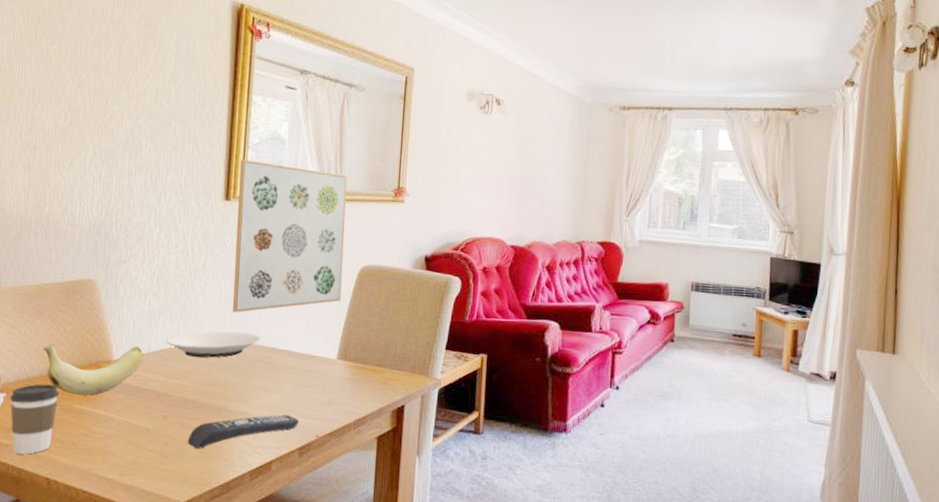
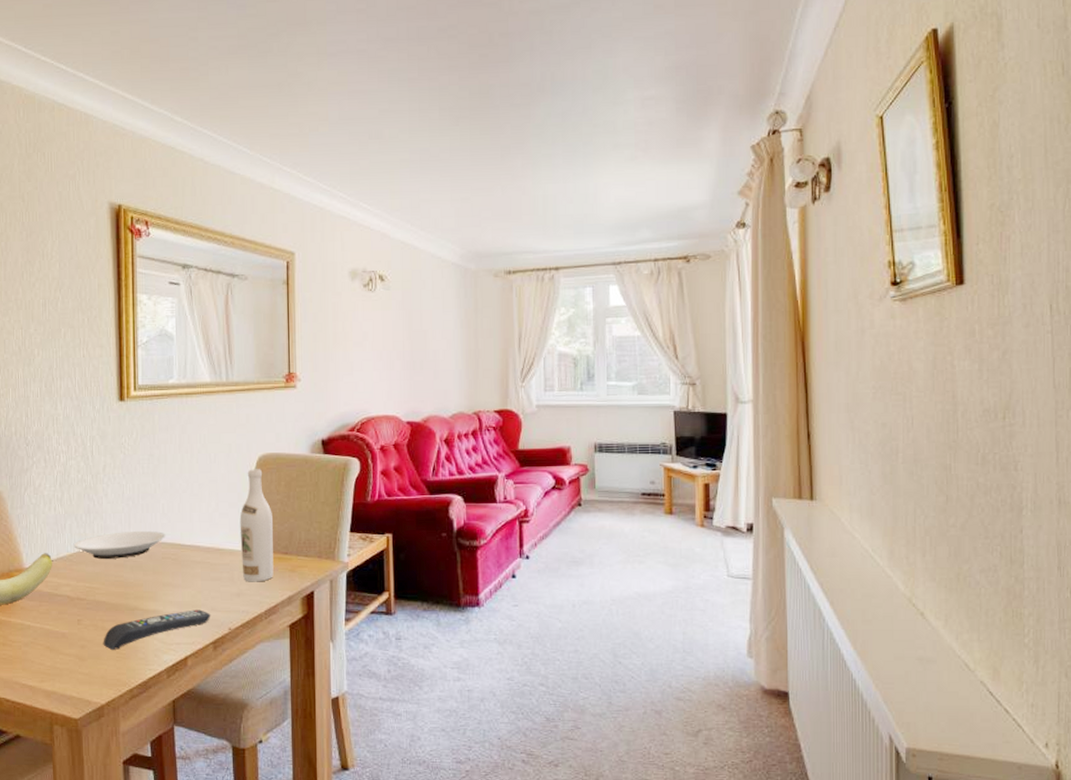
wall art: present [232,159,347,313] -> none [131,359,241,512]
wine bottle: none [335,279,370,392] -> present [239,469,274,582]

